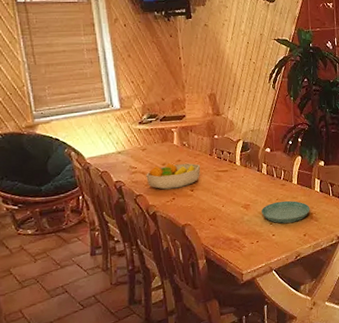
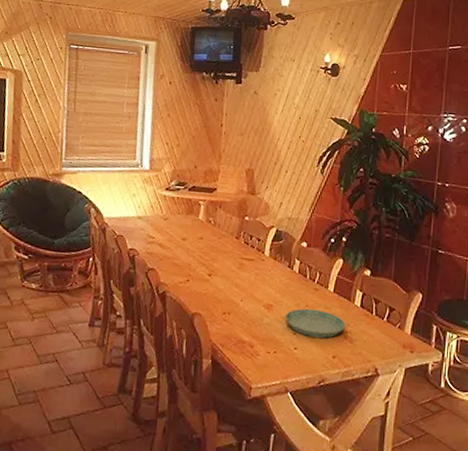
fruit bowl: present [146,162,201,190] -> none [162,238,224,270]

